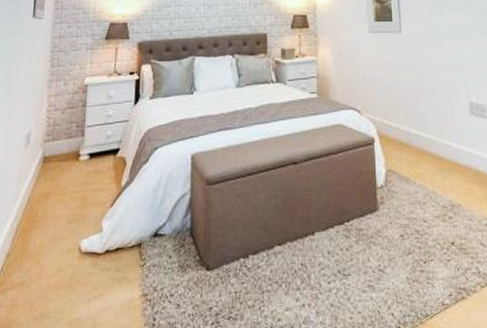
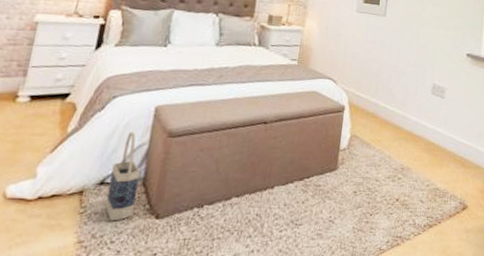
bag: none [161,182,187,274] -> present [105,131,140,221]

